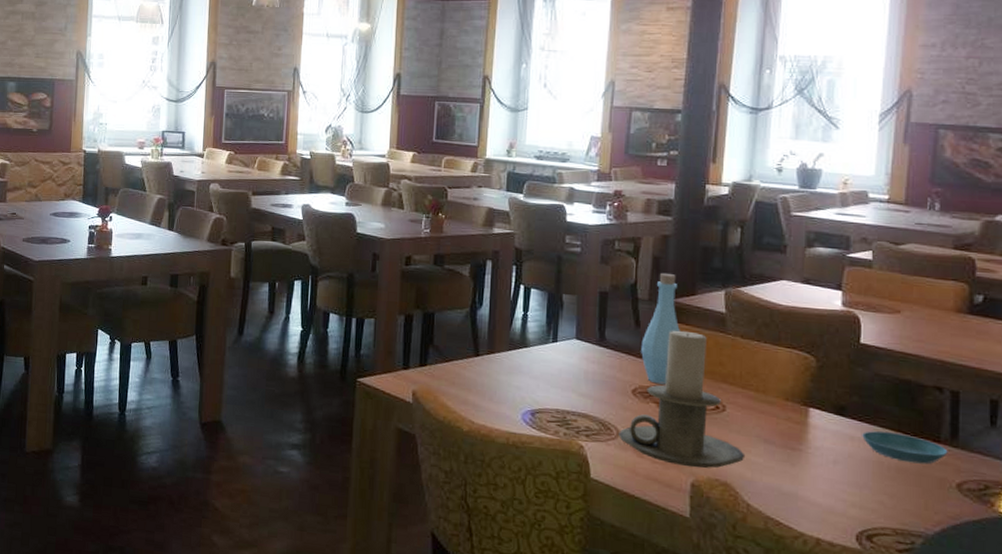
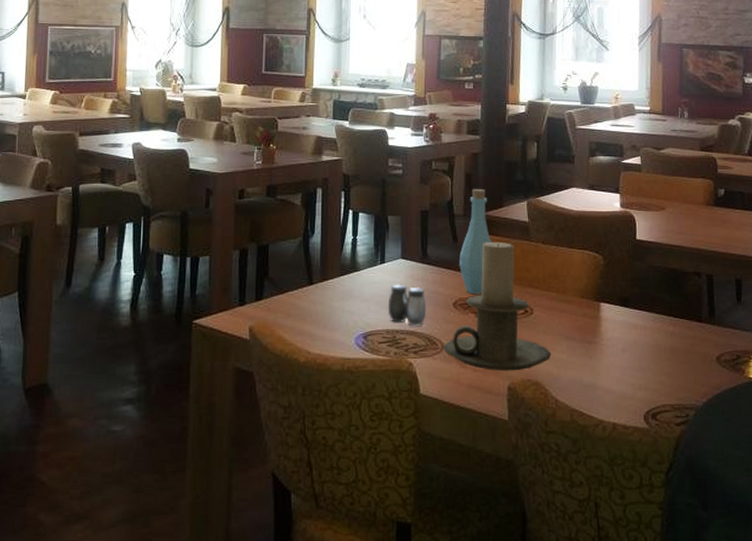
salt and pepper shaker: none [558,364,602,410] -> present [388,284,427,326]
saucer: present [862,431,948,464] -> none [643,318,708,343]

